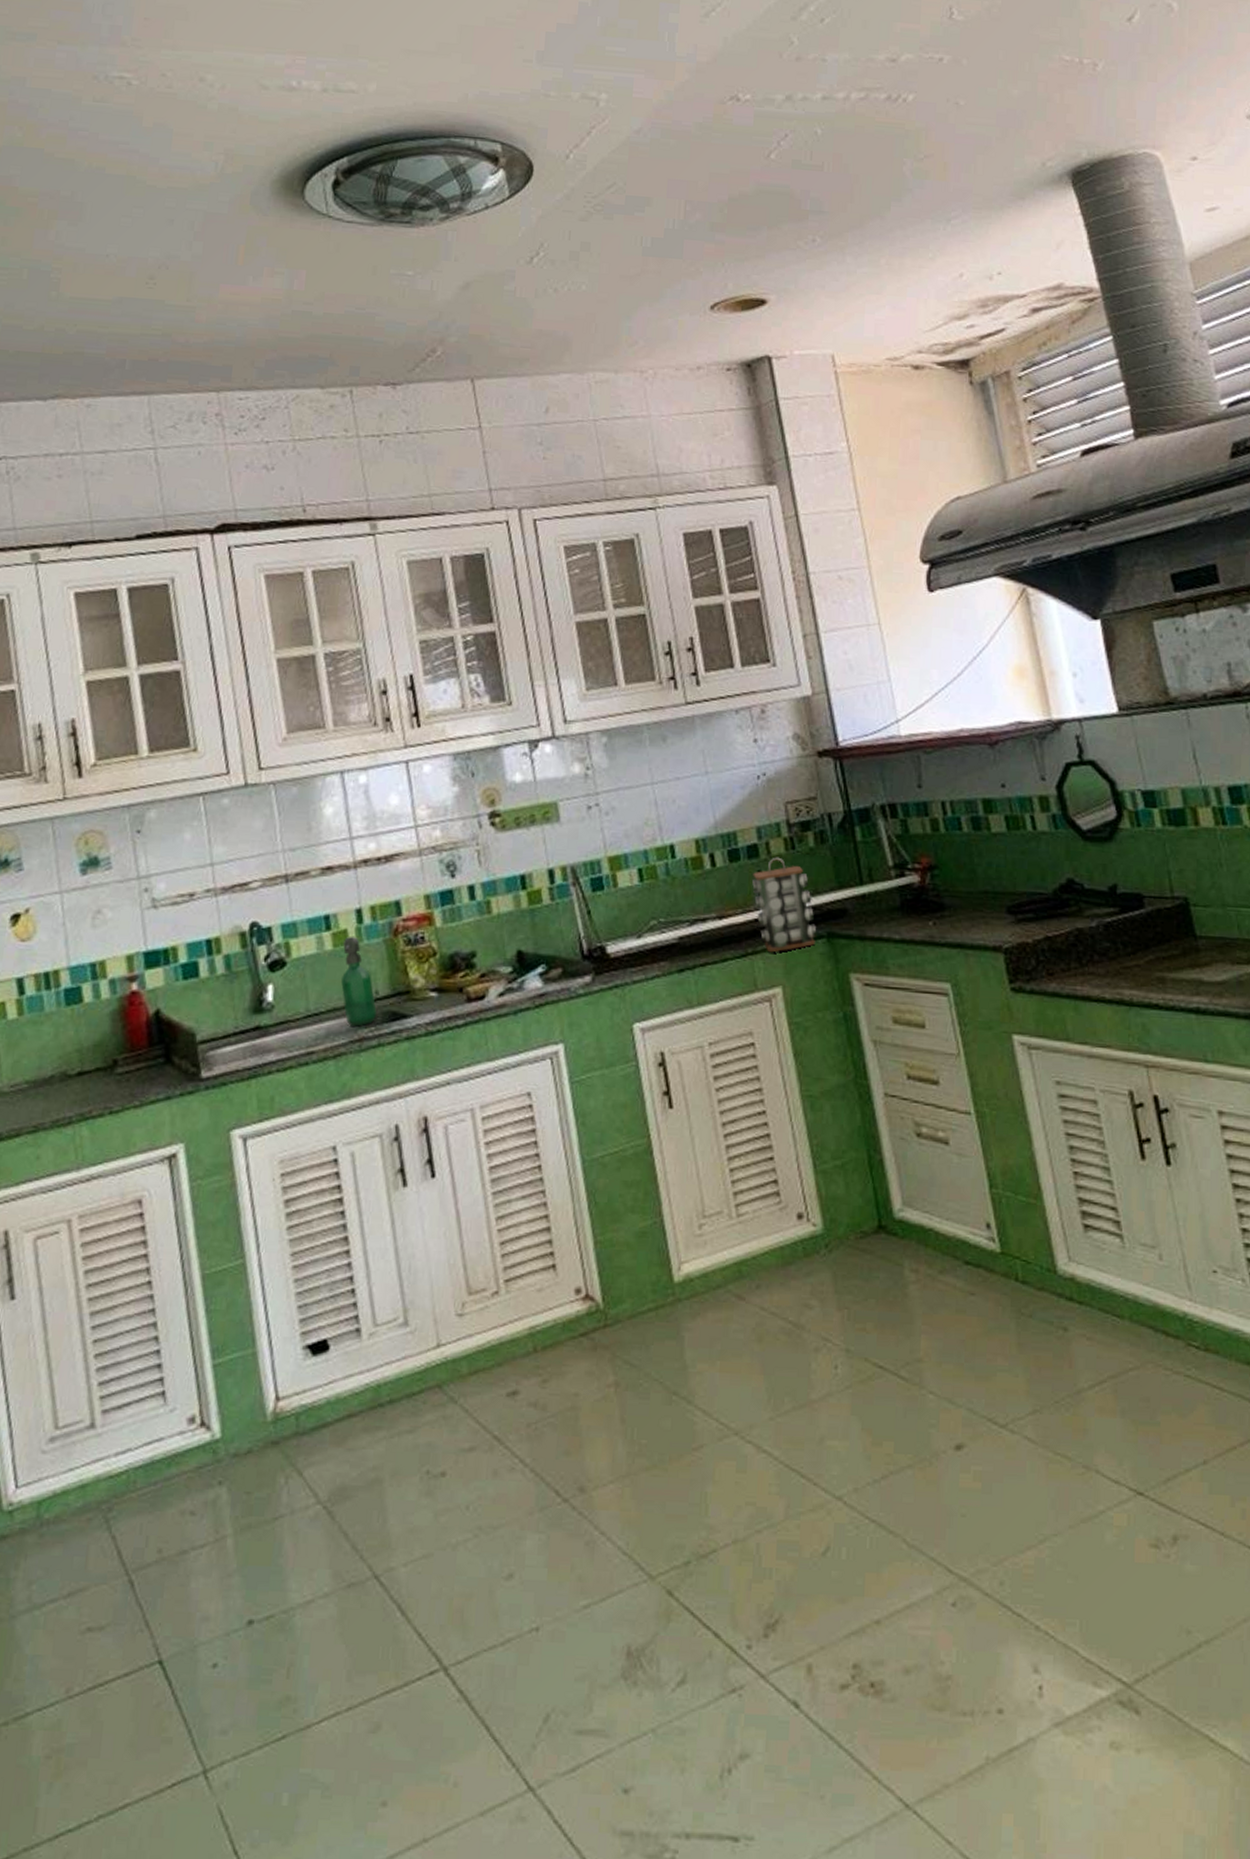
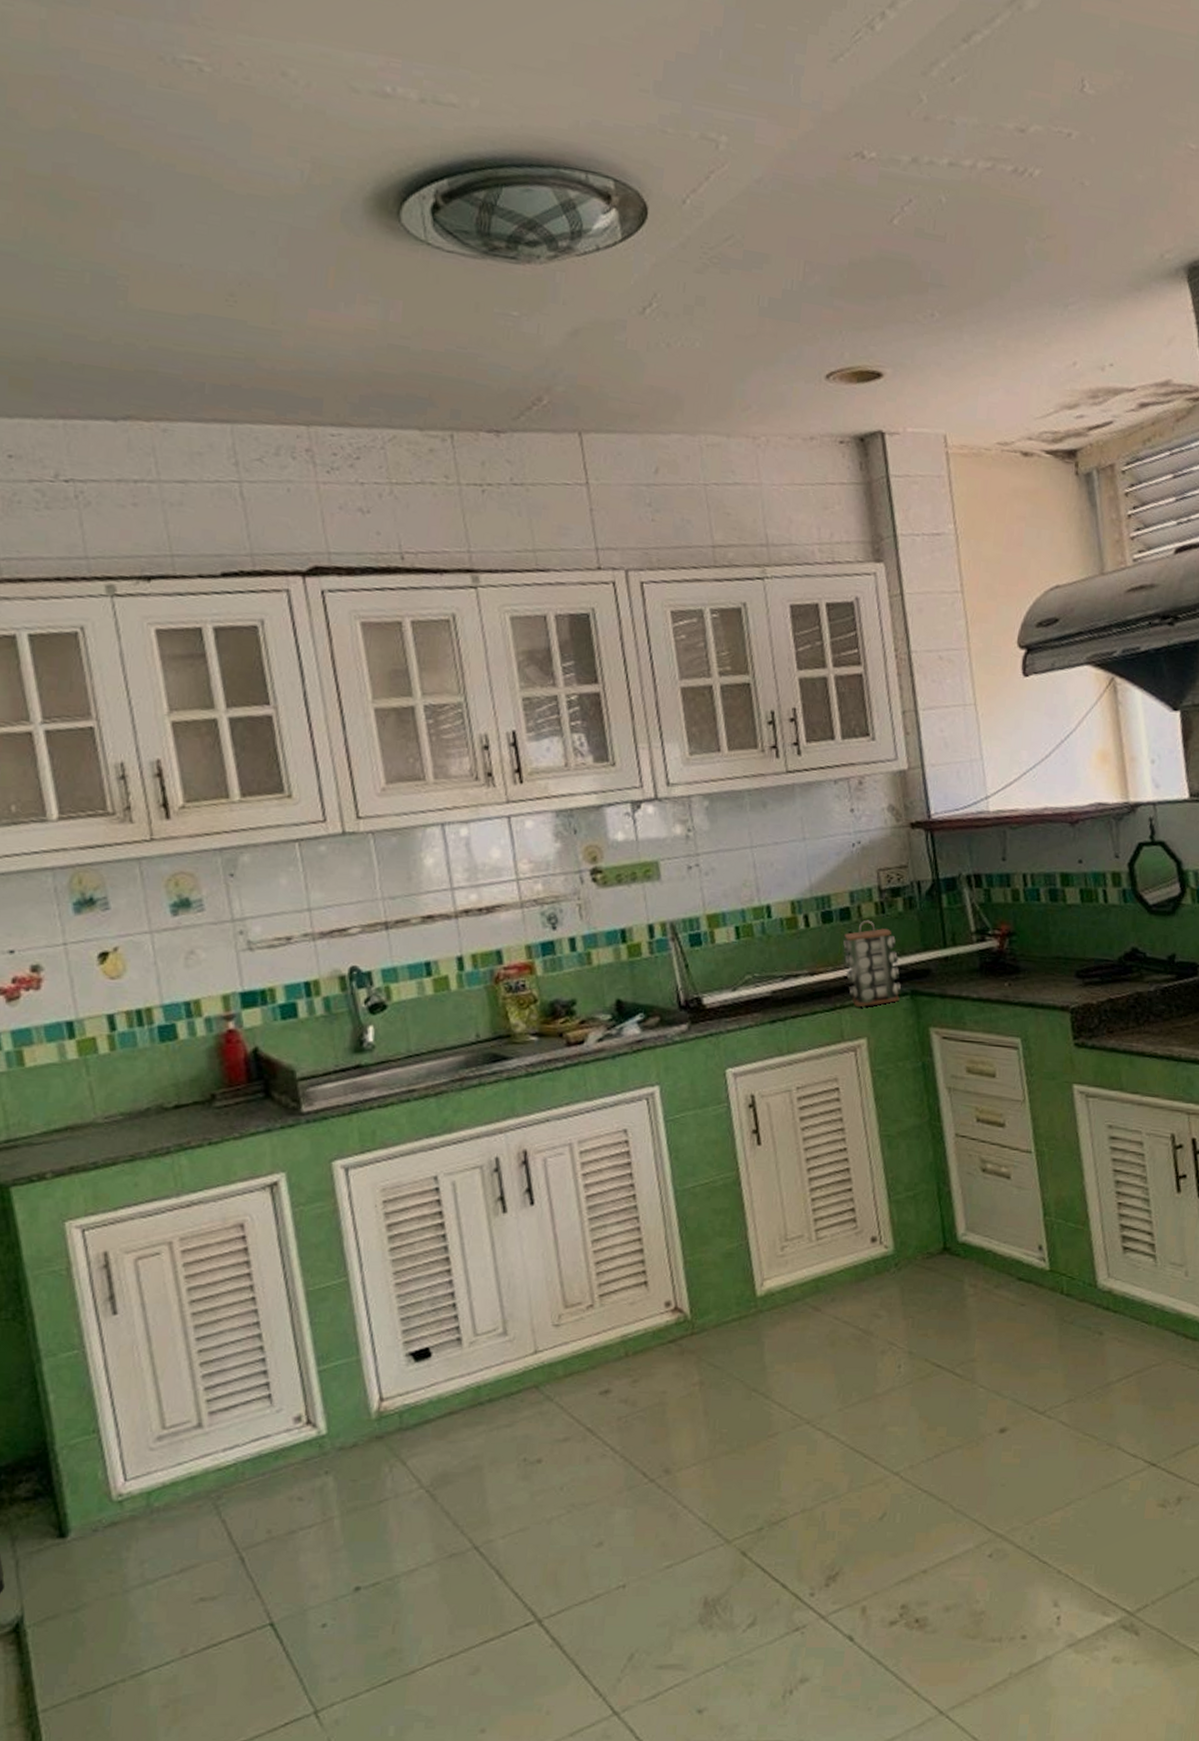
soap dispenser: present [340,936,377,1026] -> none [441,982,478,1067]

